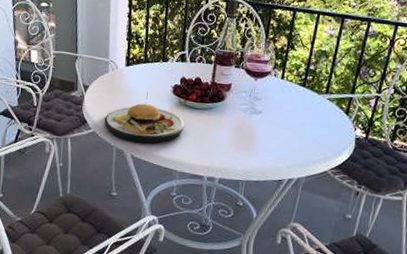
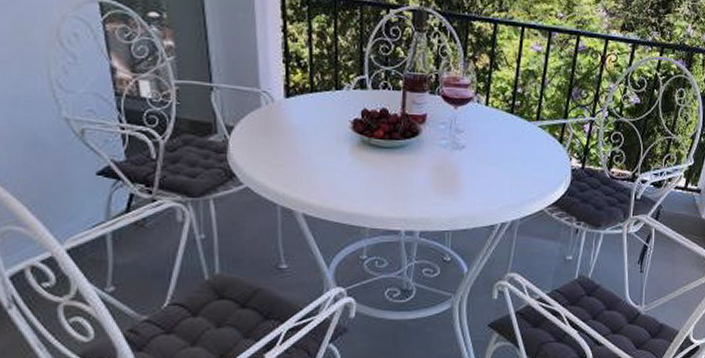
plate: present [104,92,184,143] -> none [261,130,371,197]

